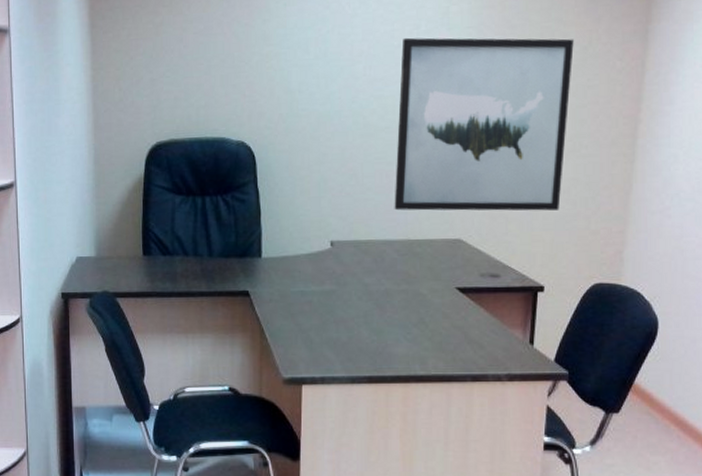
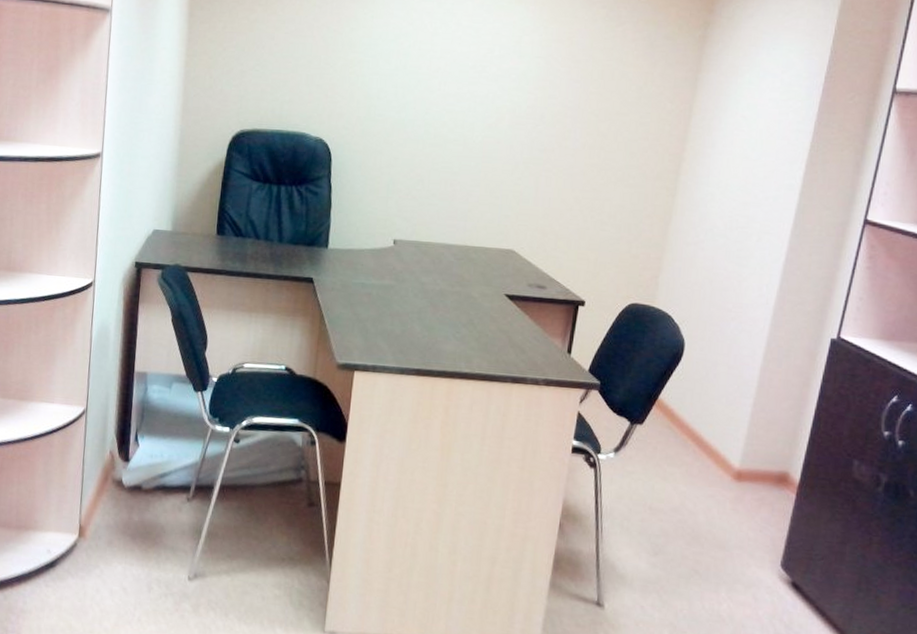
wall art: present [394,37,574,211] -> none [455,60,631,233]

